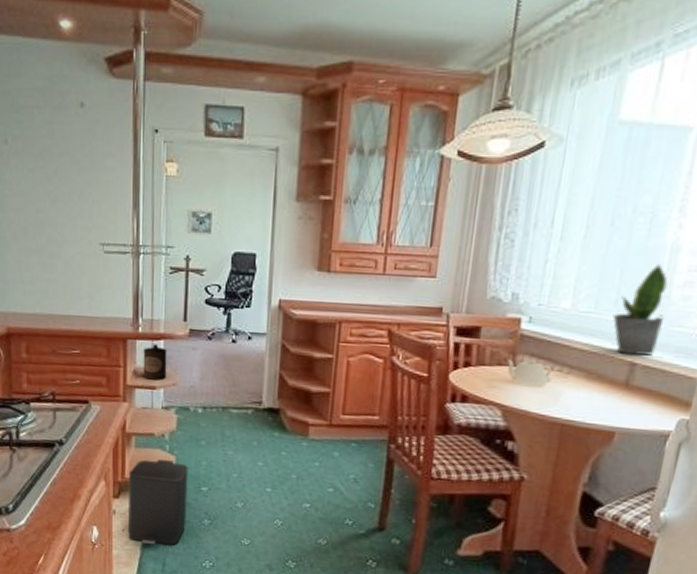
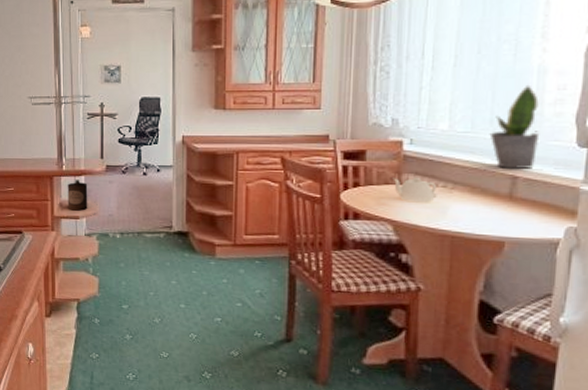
pedal bin: present [127,459,189,546] -> none [58,281,110,360]

